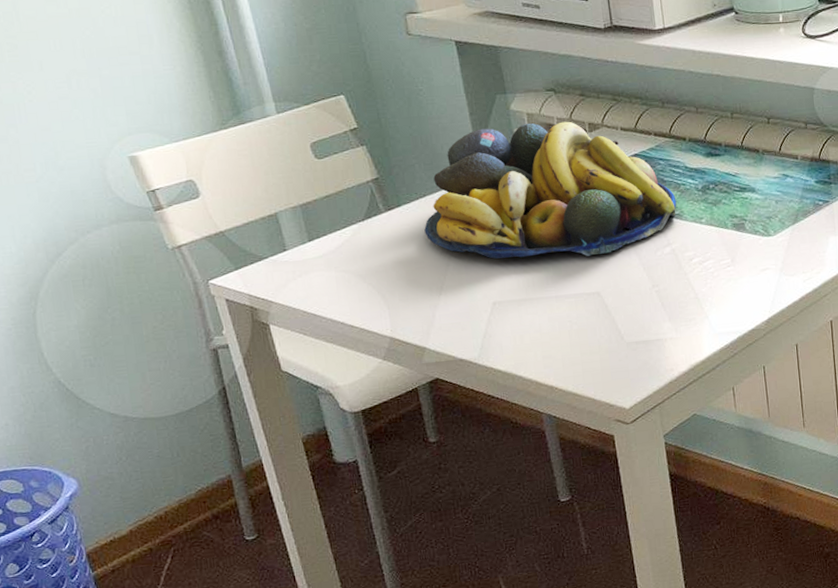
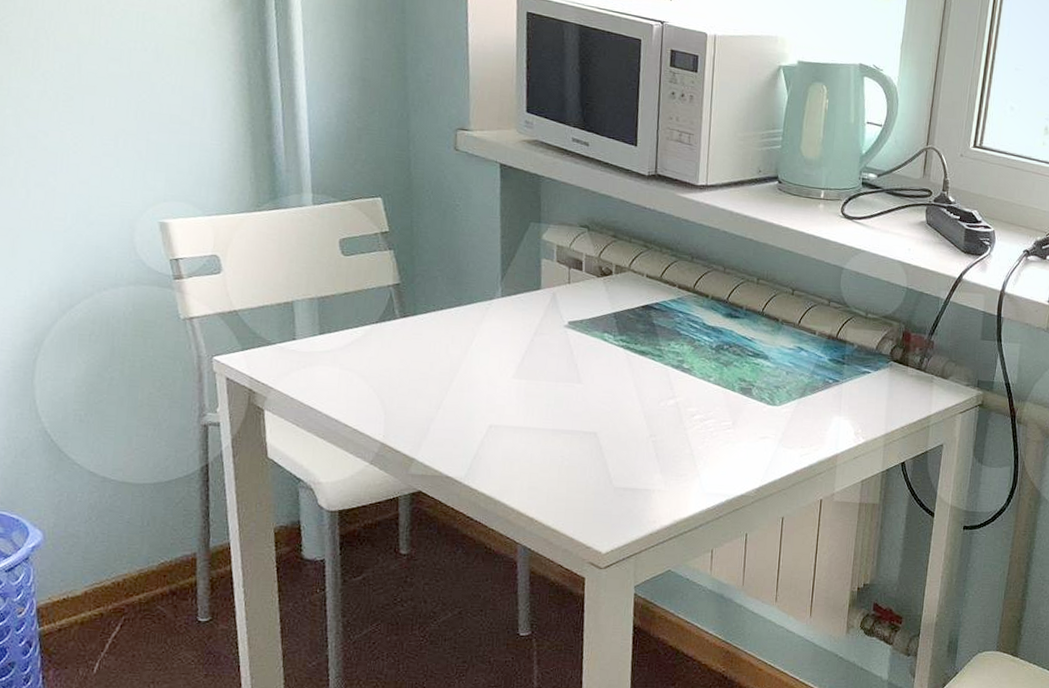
fruit bowl: present [424,121,677,259] -> none [435,252,689,396]

